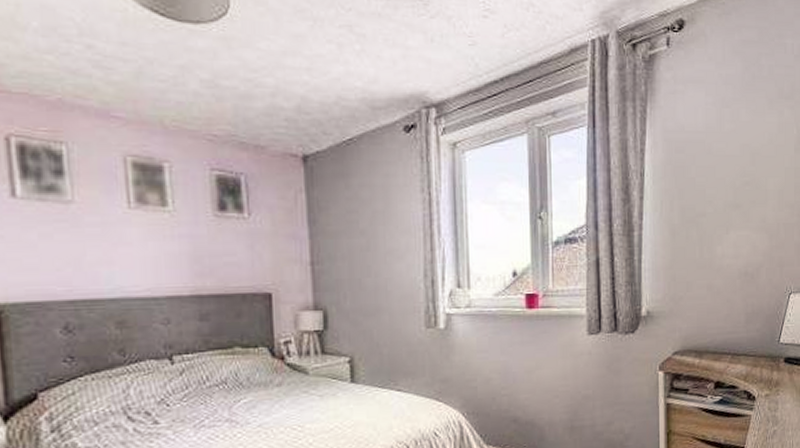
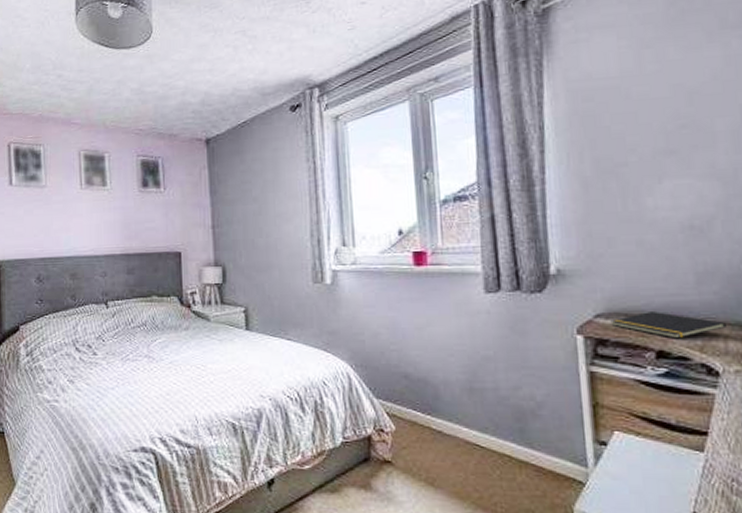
notepad: none [684,348,762,371] -> present [610,312,726,339]

